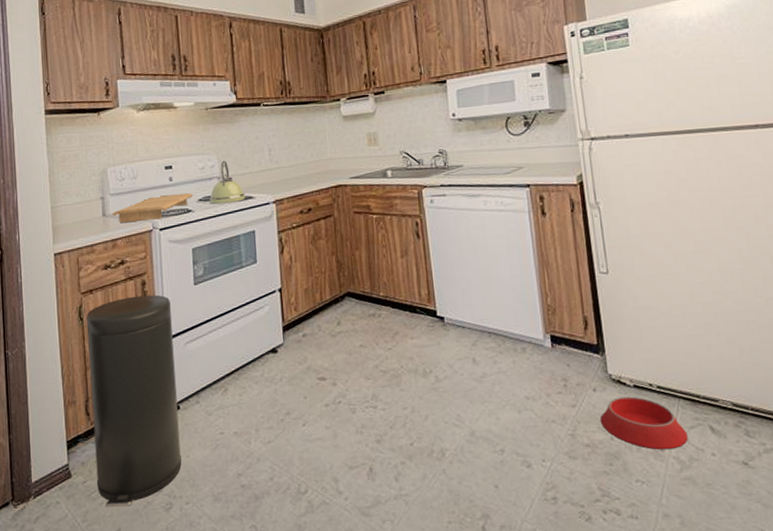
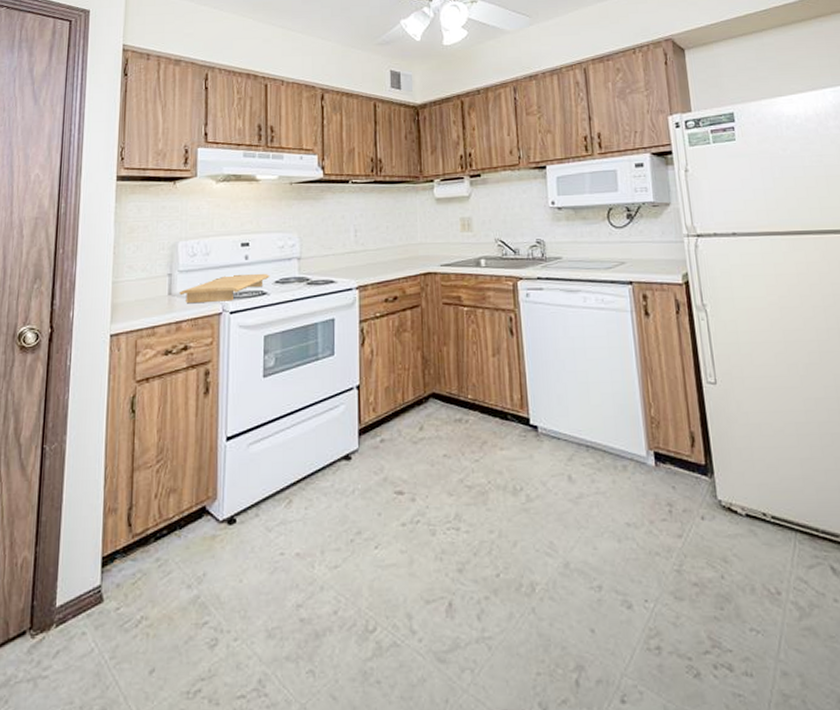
pedal bin: present [86,295,182,508] -> none [132,386,235,642]
kettle: present [210,160,246,205] -> none [287,239,327,288]
pet bowl: present [601,396,688,449] -> none [710,527,807,592]

